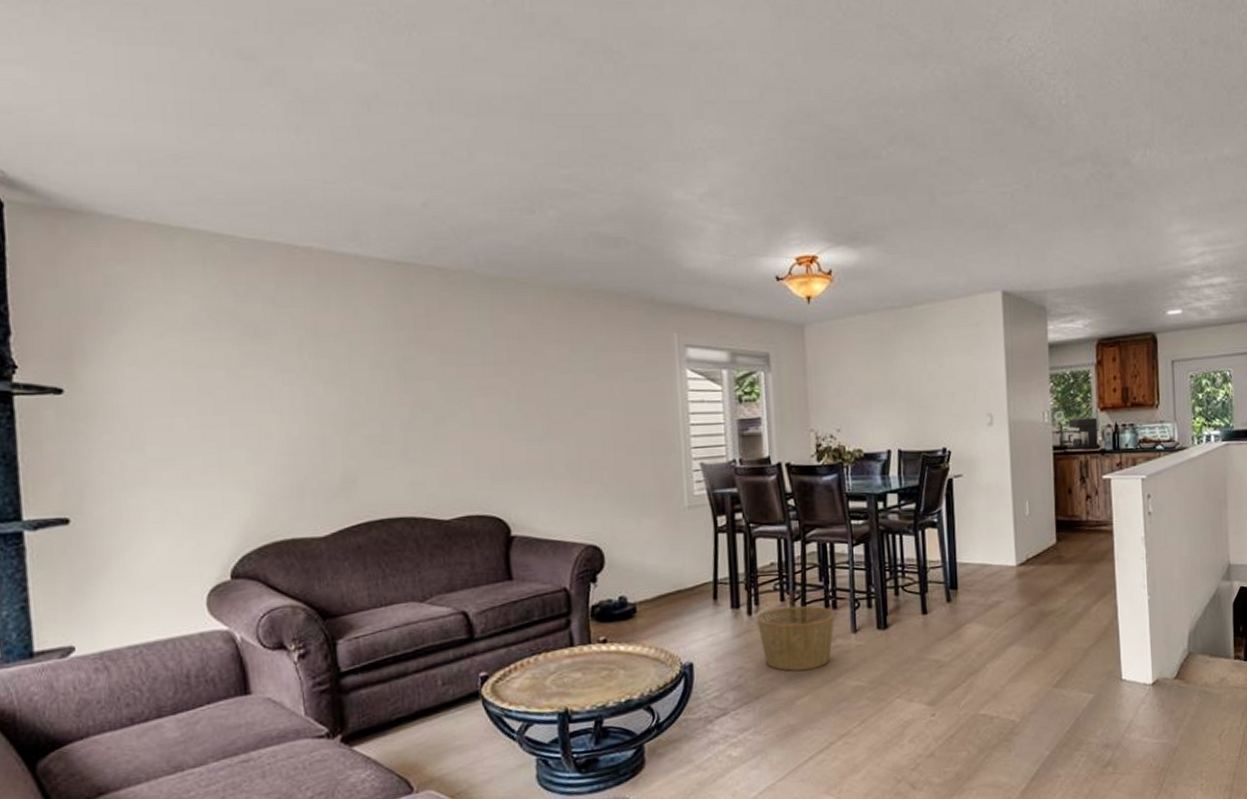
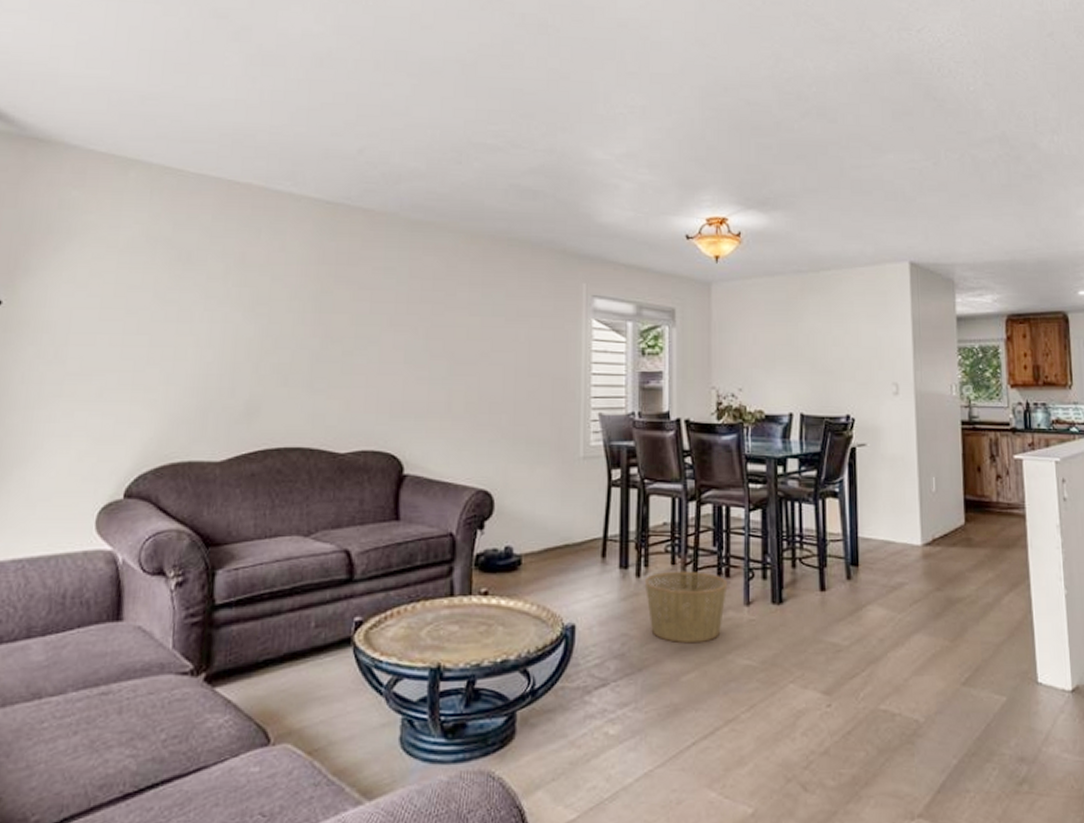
coffee maker: present [1067,417,1098,450] -> none [976,394,1009,426]

